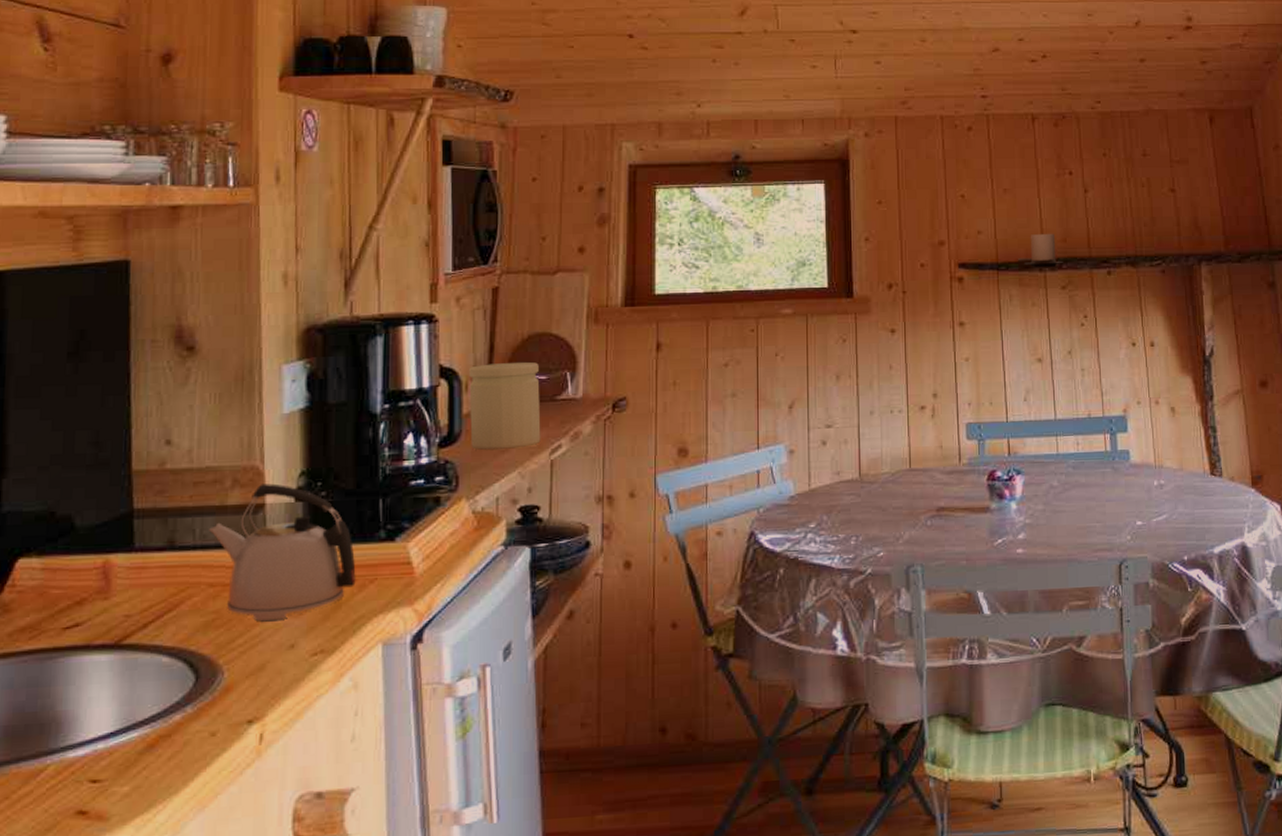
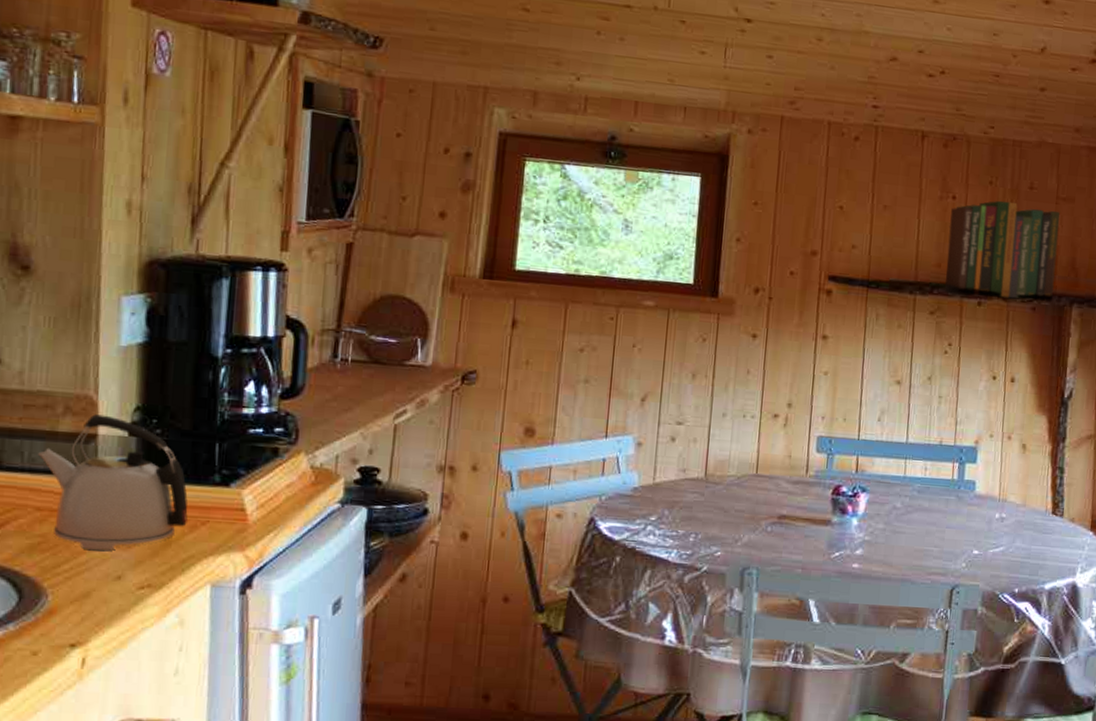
jar: present [468,362,541,451] -> none [313,320,389,410]
candle: present [1024,233,1064,268] -> none [895,255,935,292]
books: none [1070,170,1180,266] -> present [945,200,1060,302]

